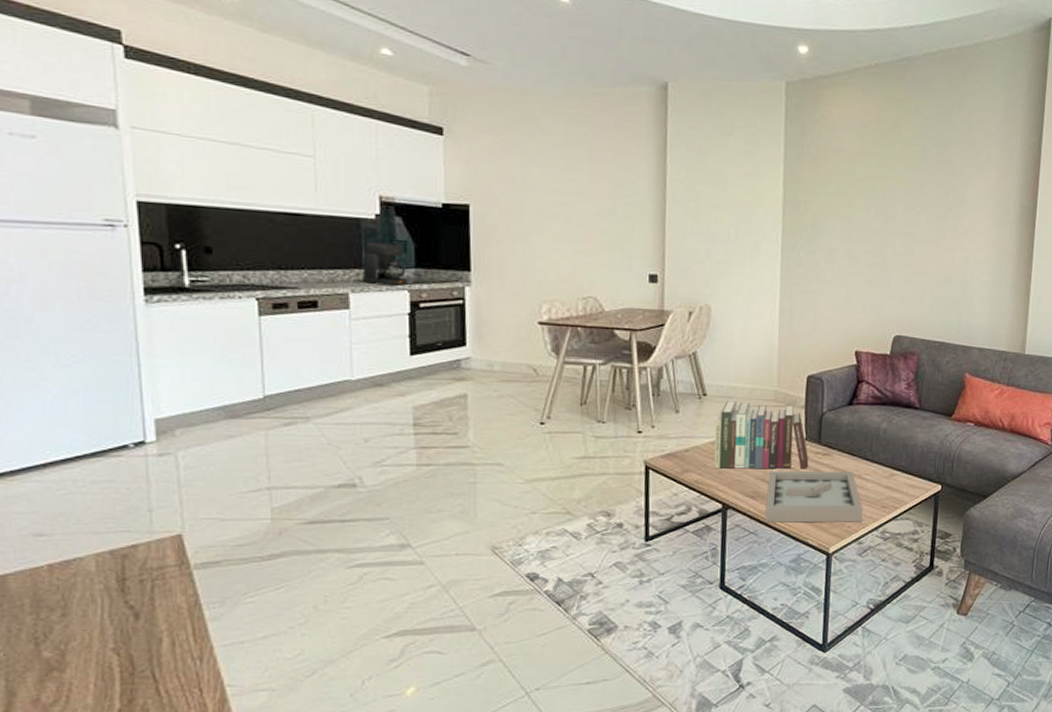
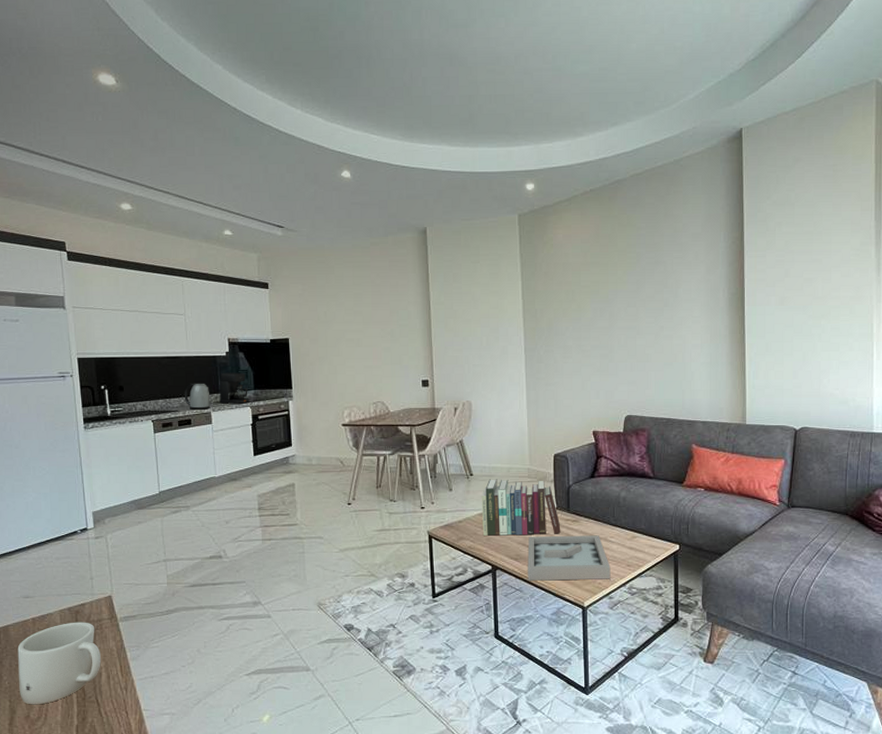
mug: none [21,569,162,684] -> present [17,622,101,705]
kettle: none [308,251,349,289] -> present [184,383,211,410]

